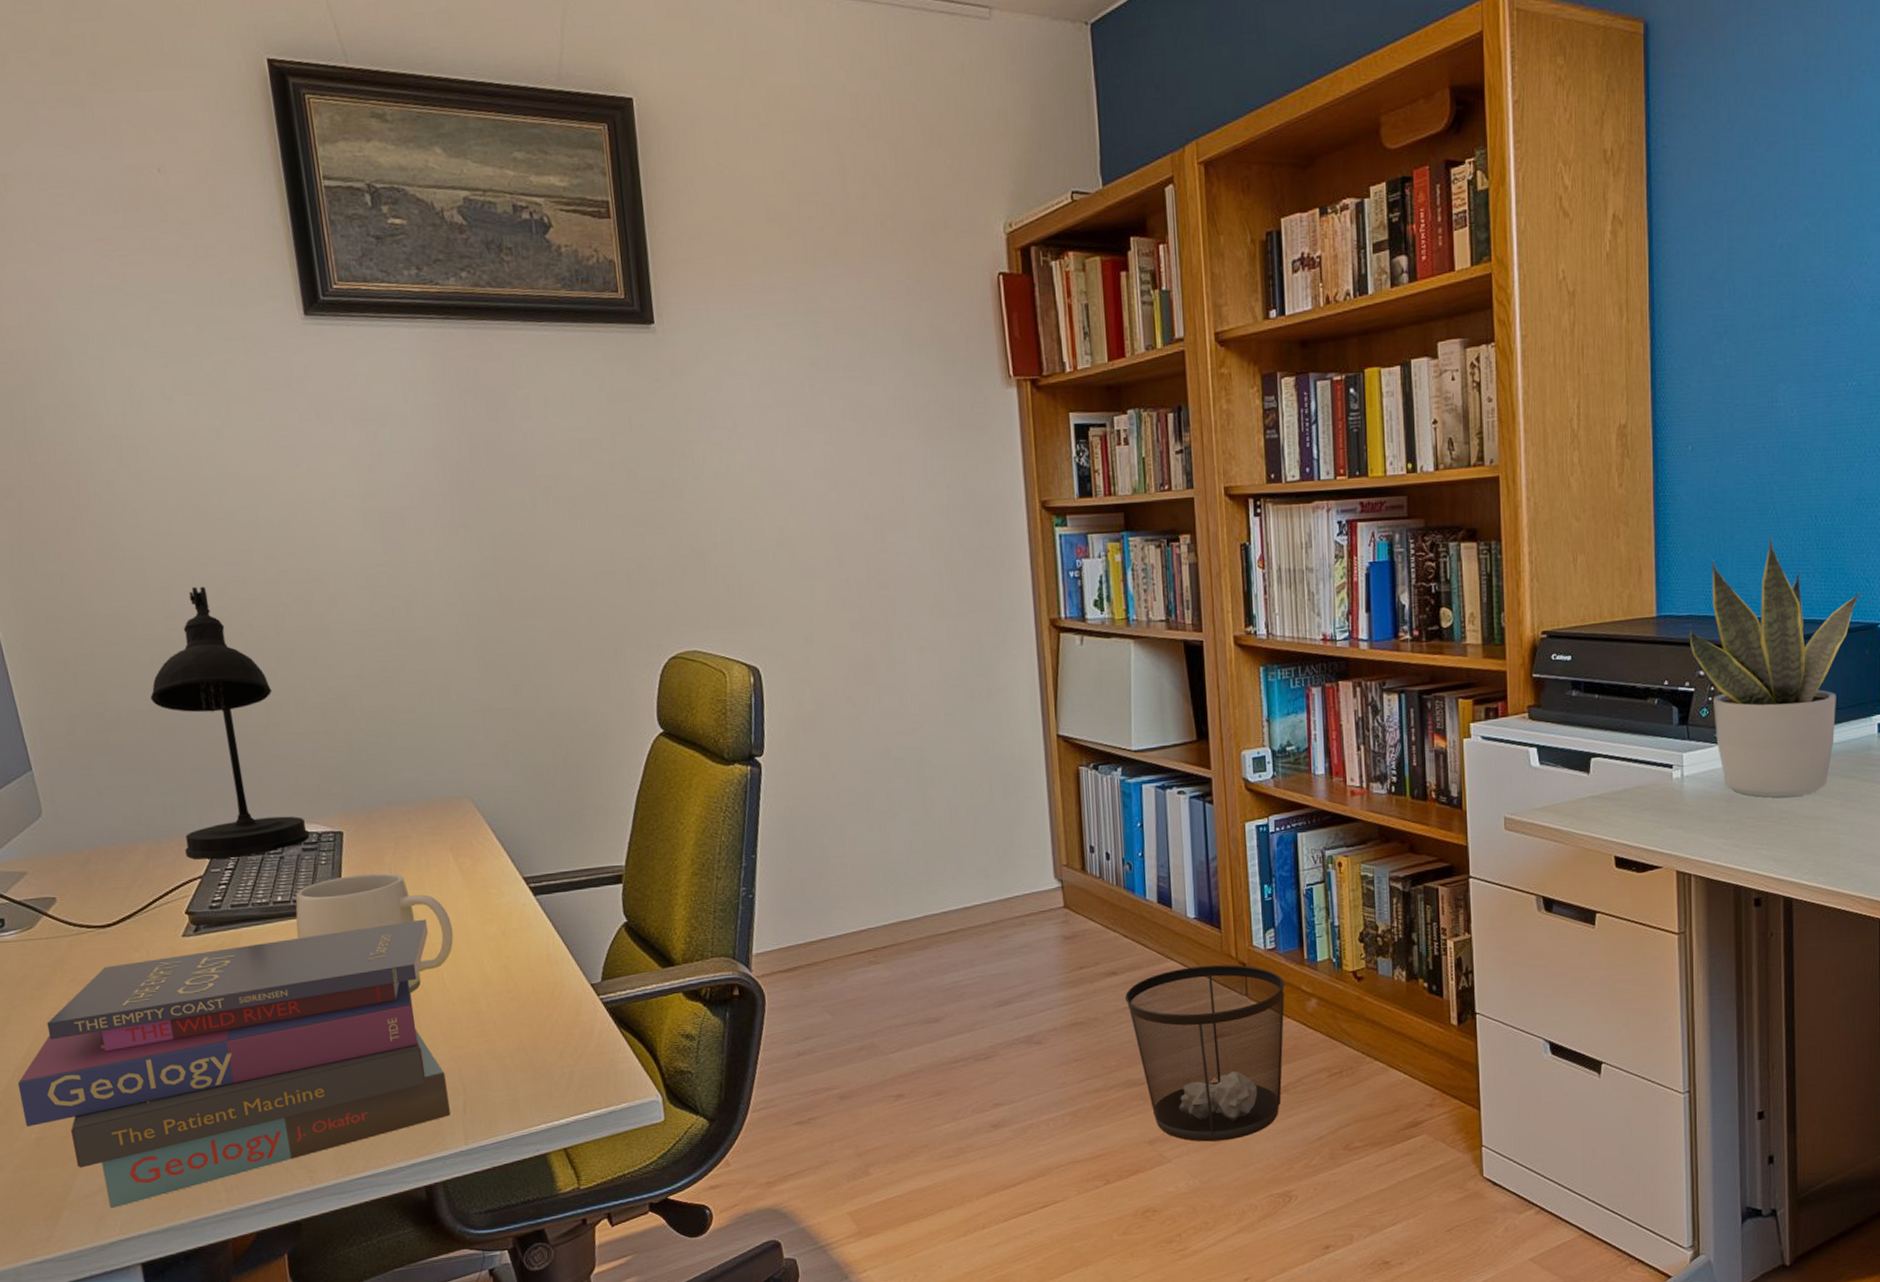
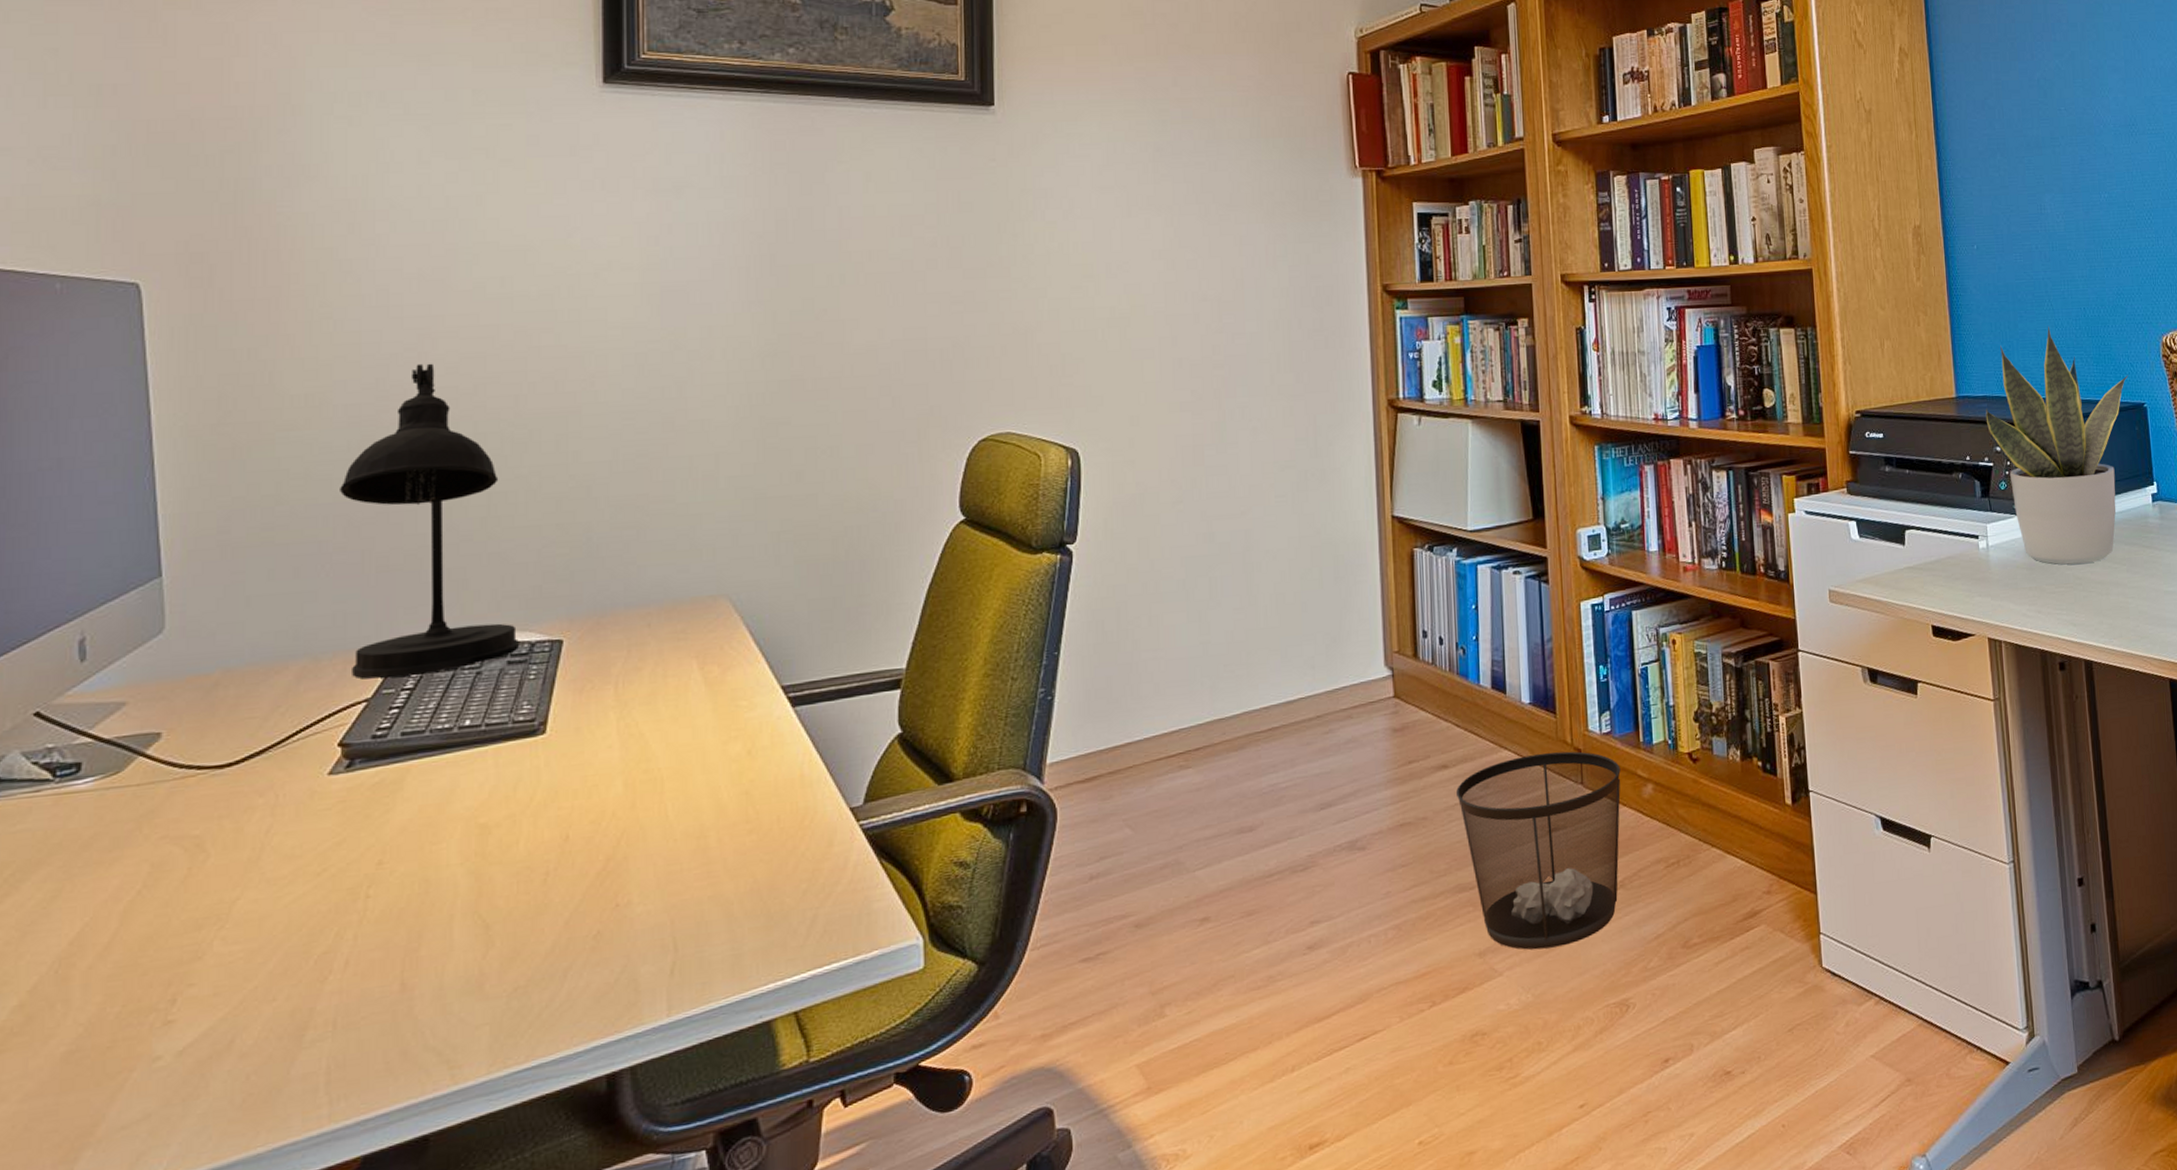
books: present [17,919,451,1209] -> none [52,739,655,1142]
mug: present [295,872,454,994] -> none [483,686,686,831]

